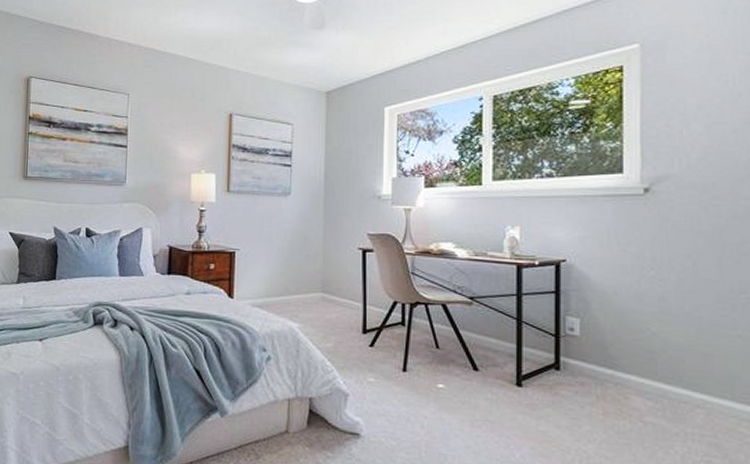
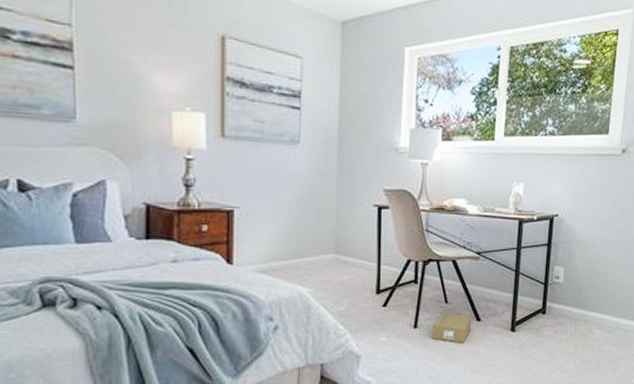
box: none [423,358,468,393] -> present [432,312,472,343]

